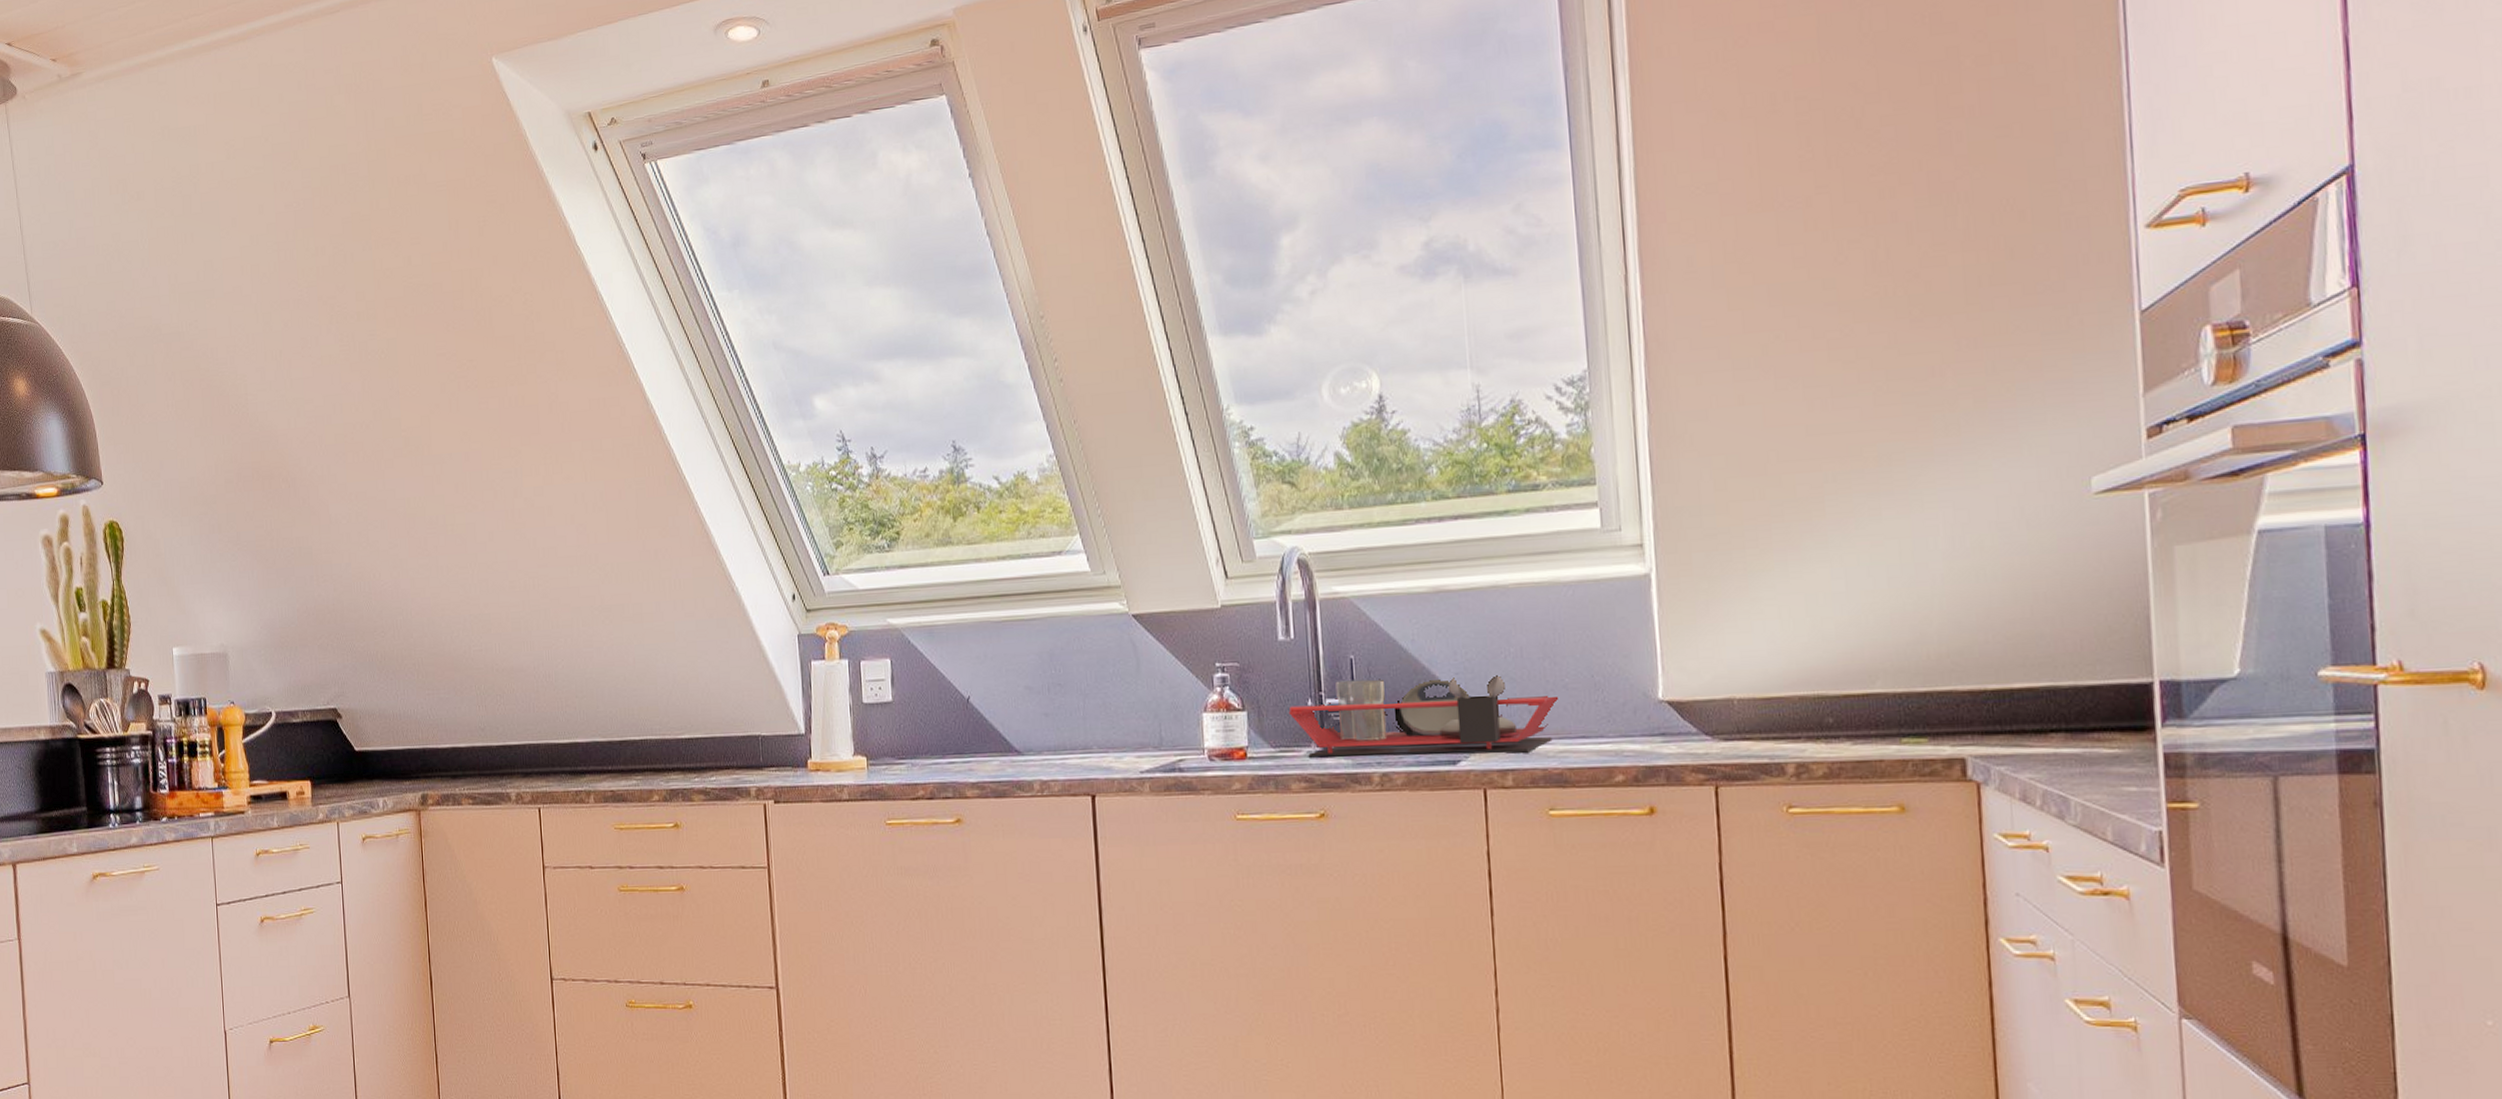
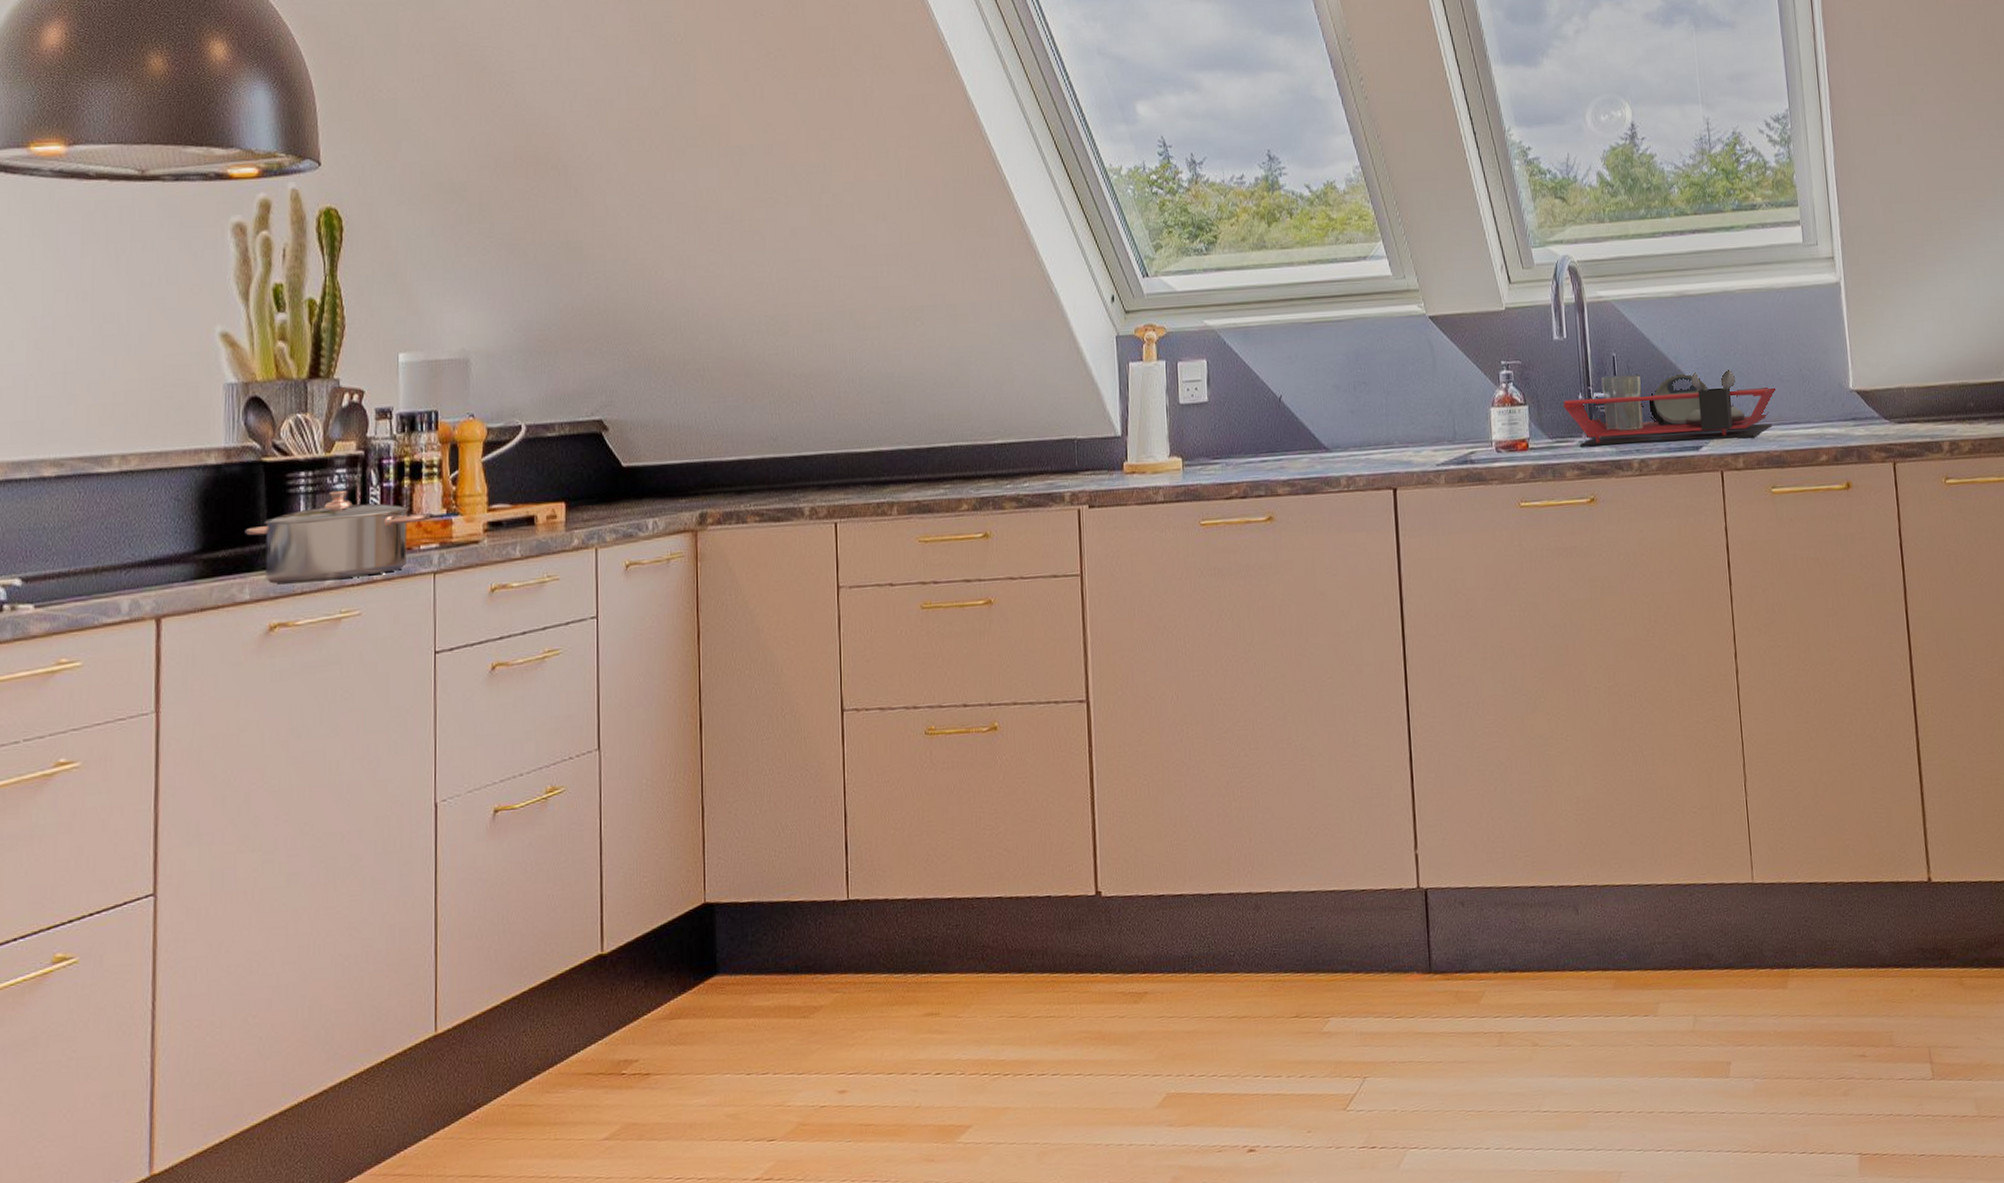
cooking pot: none [69,764,205,841] -> present [245,490,430,584]

